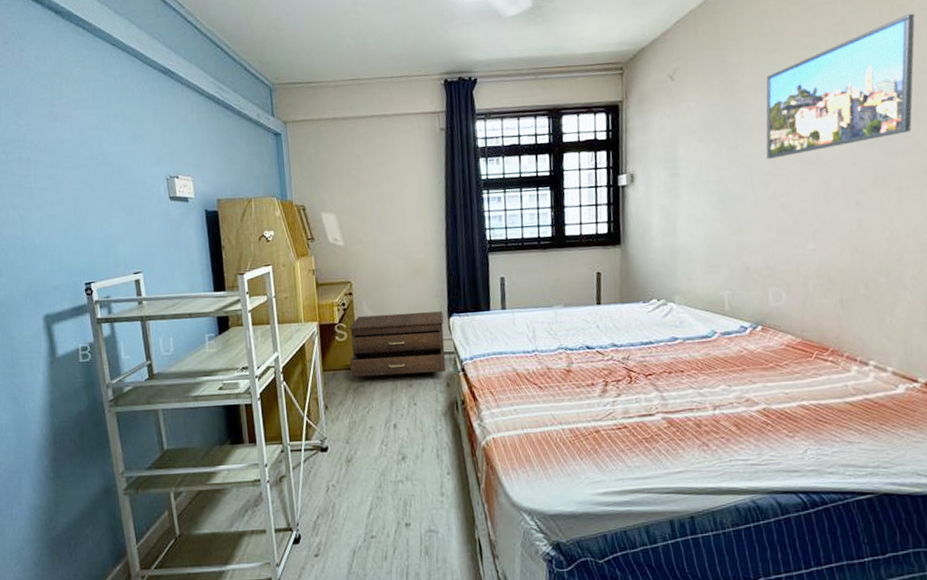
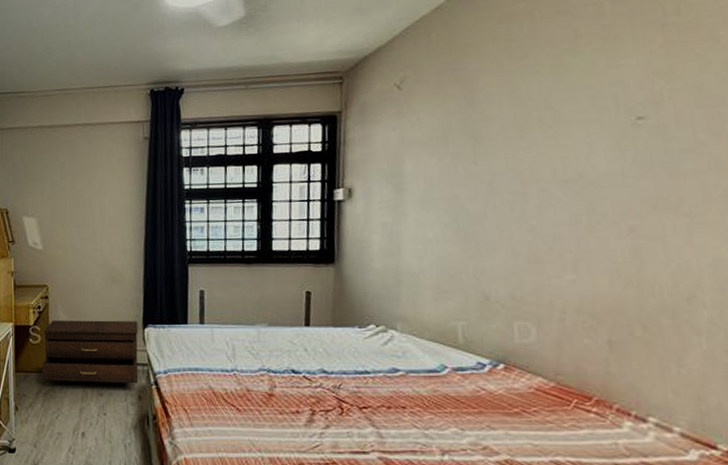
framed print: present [766,13,916,159] -> none [512,12,712,176]

